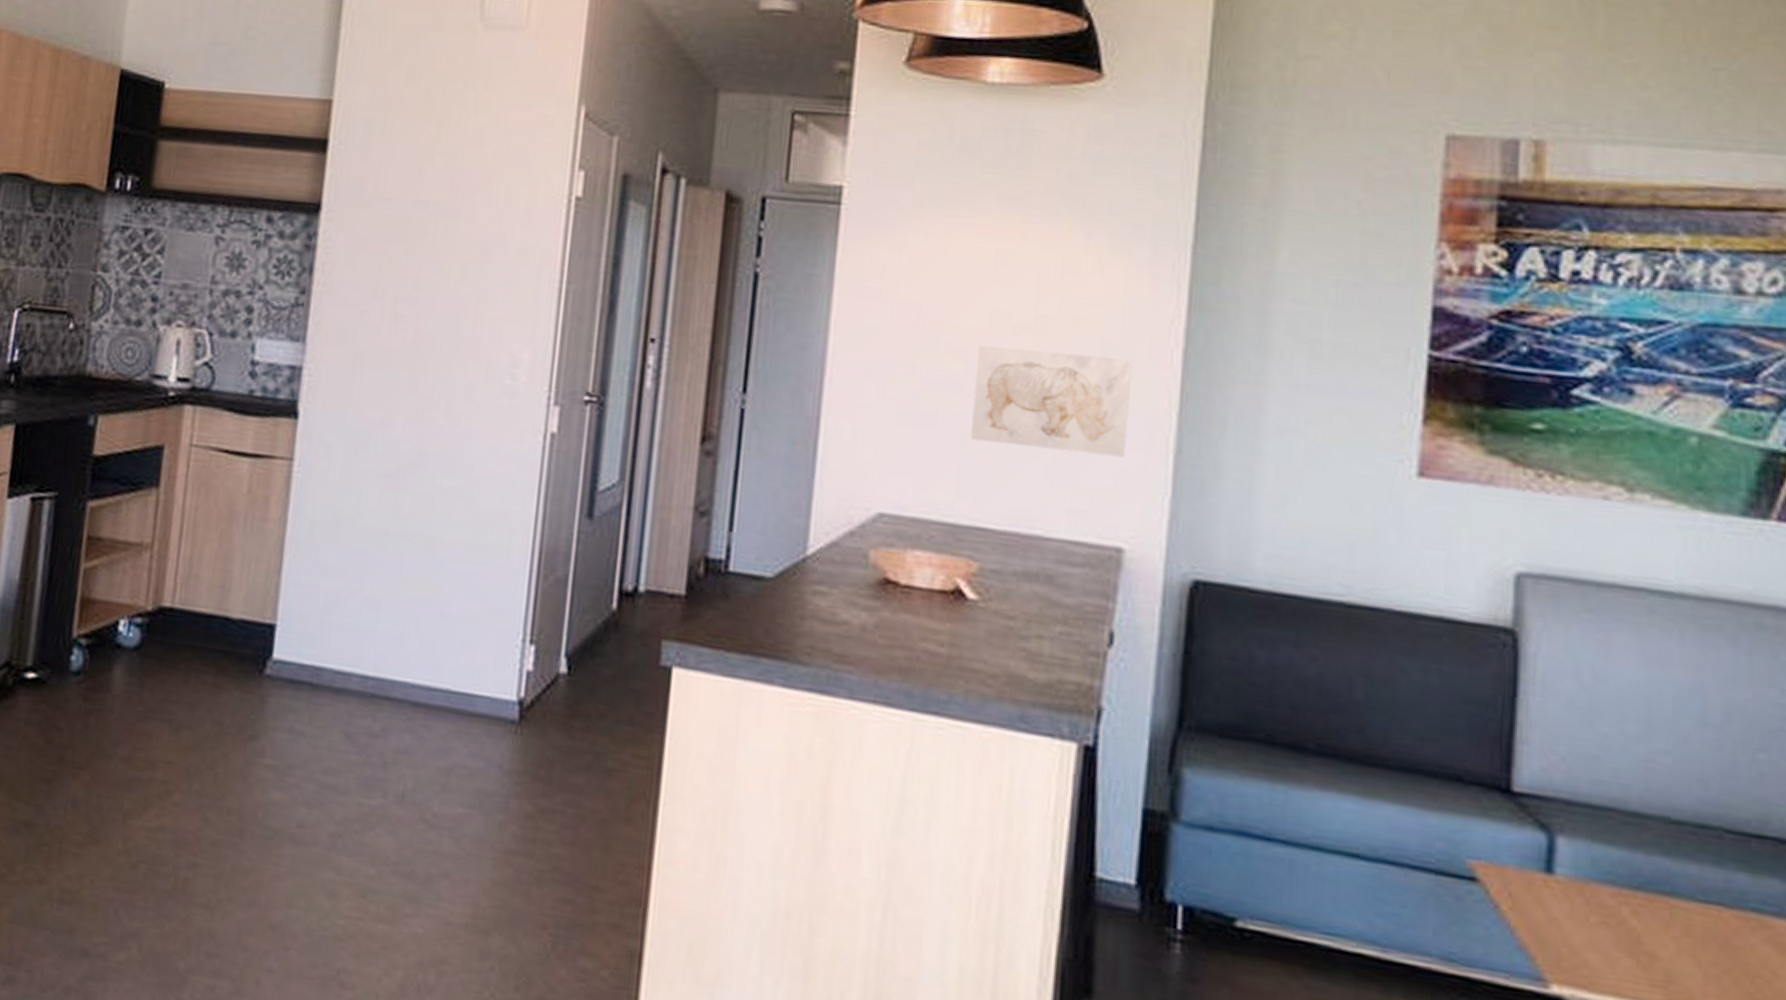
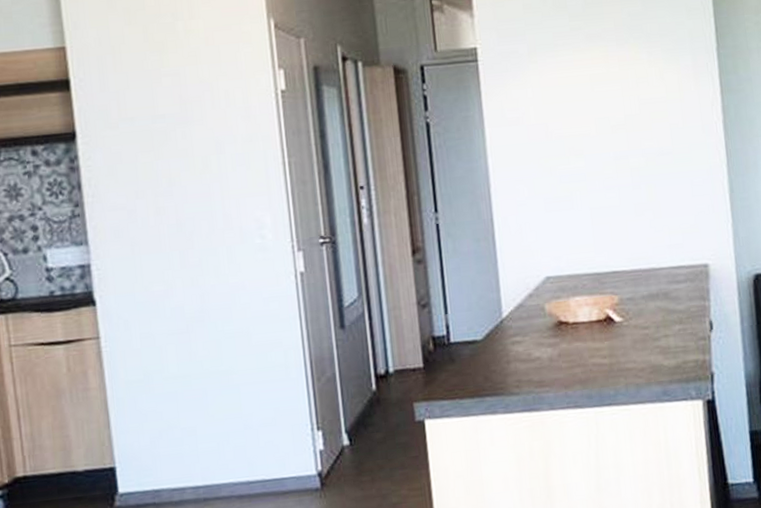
wall art: present [971,344,1133,457] -> none [591,134,699,212]

